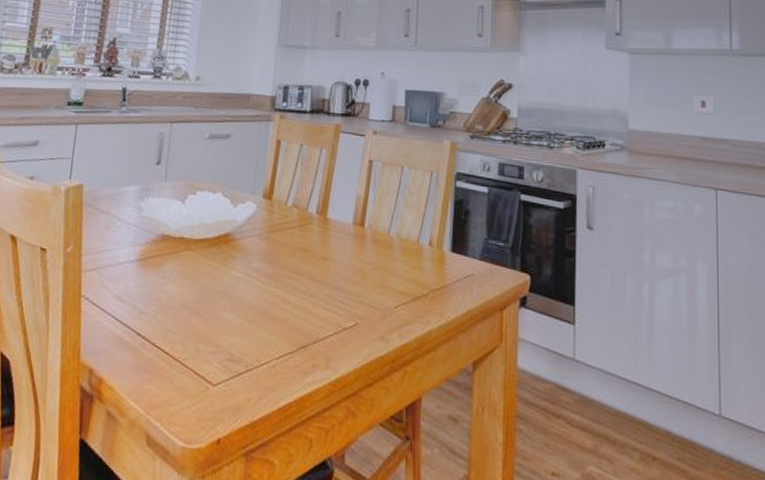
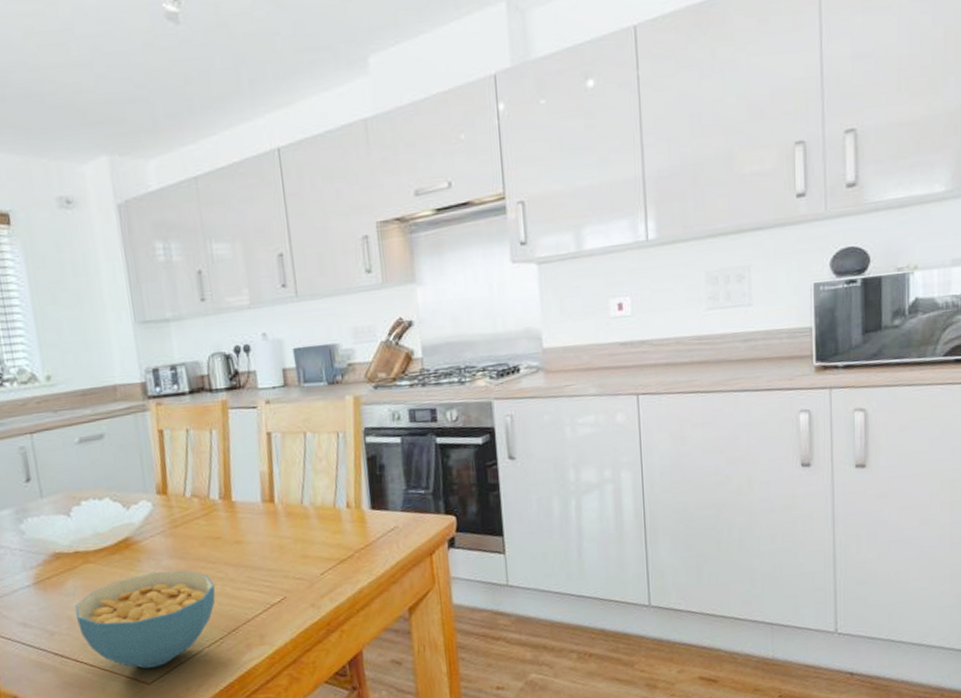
cereal bowl: none [165,271,296,369] -> present [75,570,216,669]

